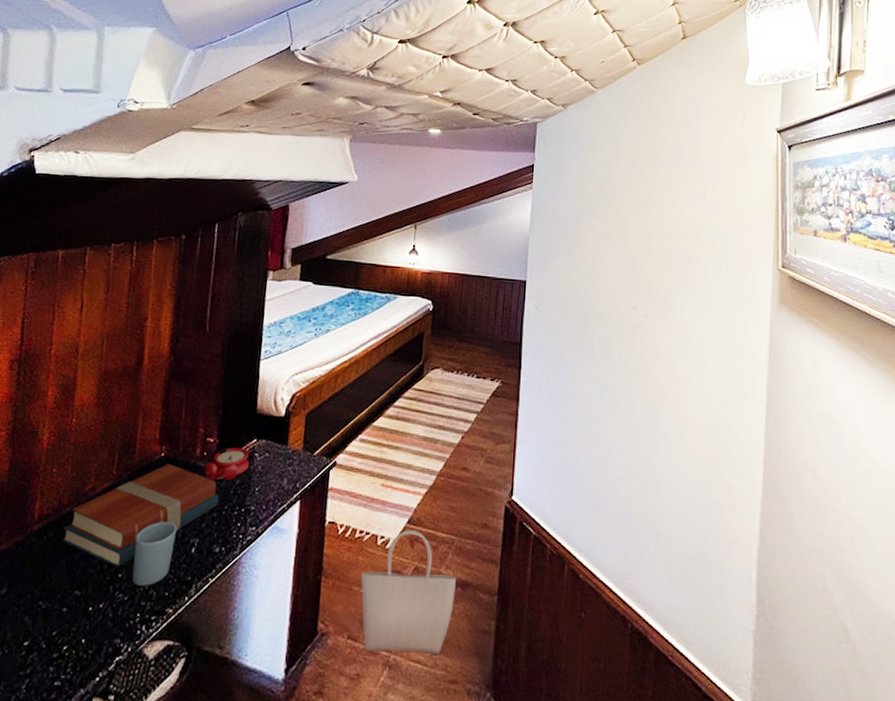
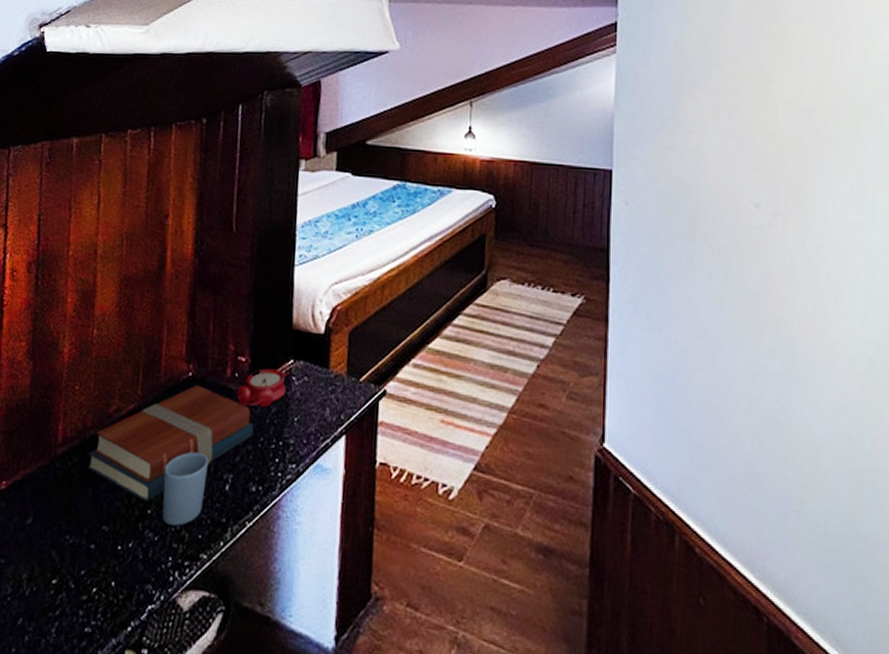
tote bag: present [361,530,456,654] -> none [420,478,536,635]

